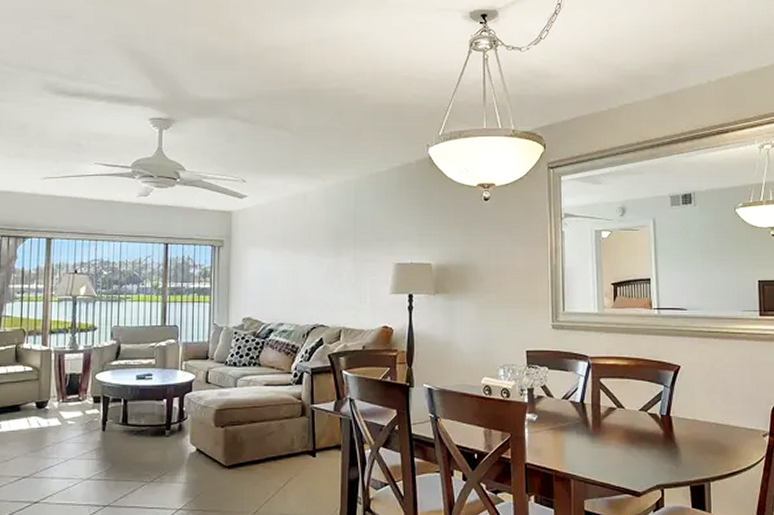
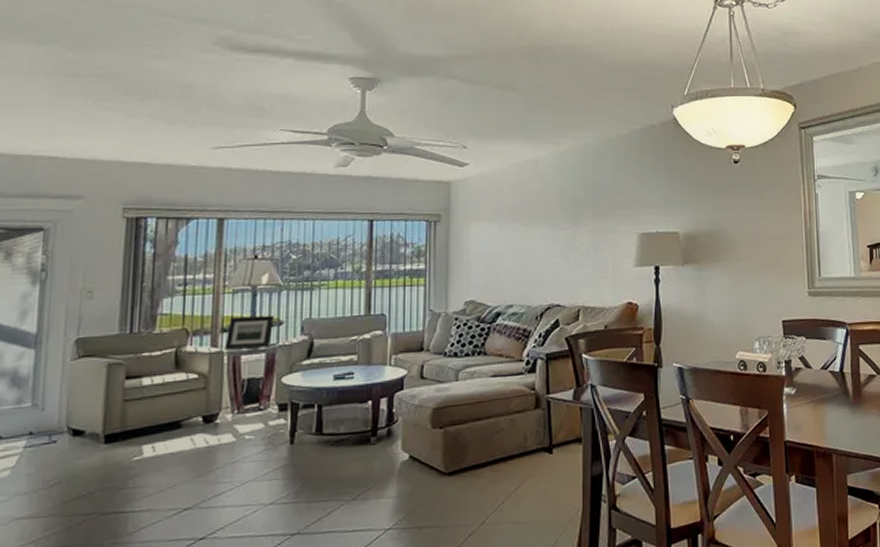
picture frame: none [52,322,91,349] -> present [224,315,275,350]

